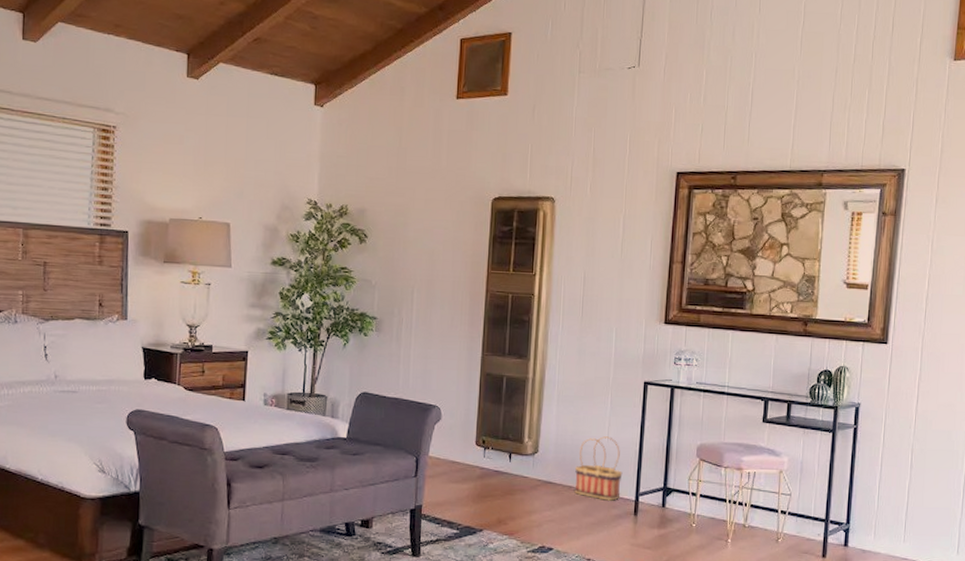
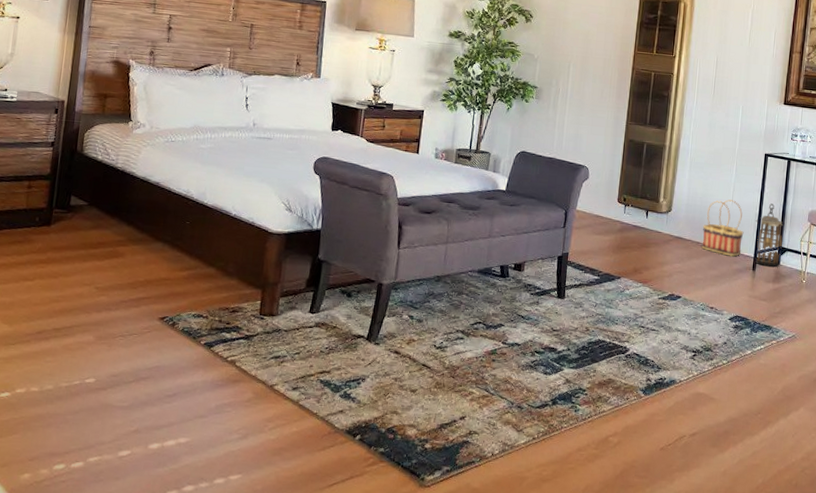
lantern: none [636,438,669,511] -> present [755,203,785,267]

